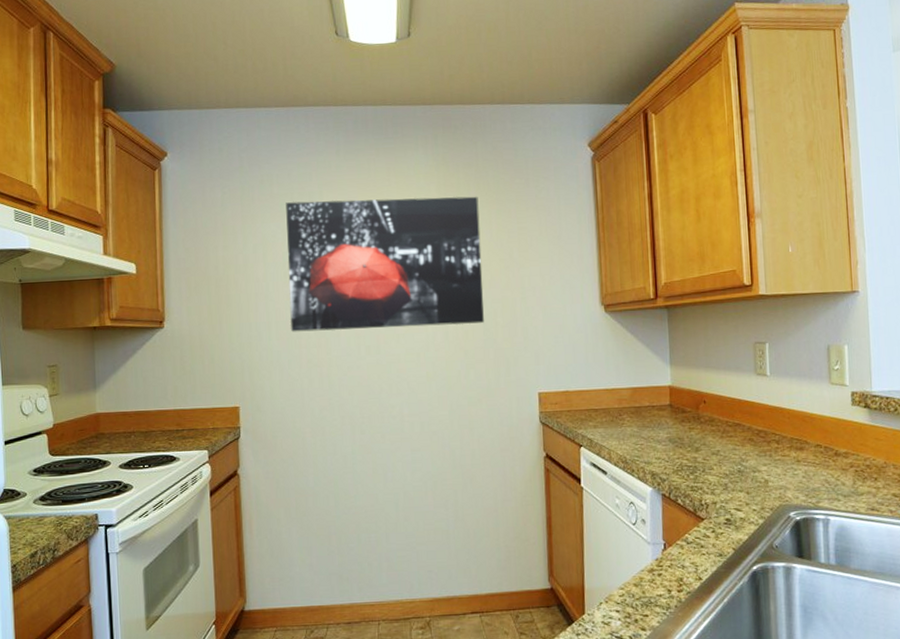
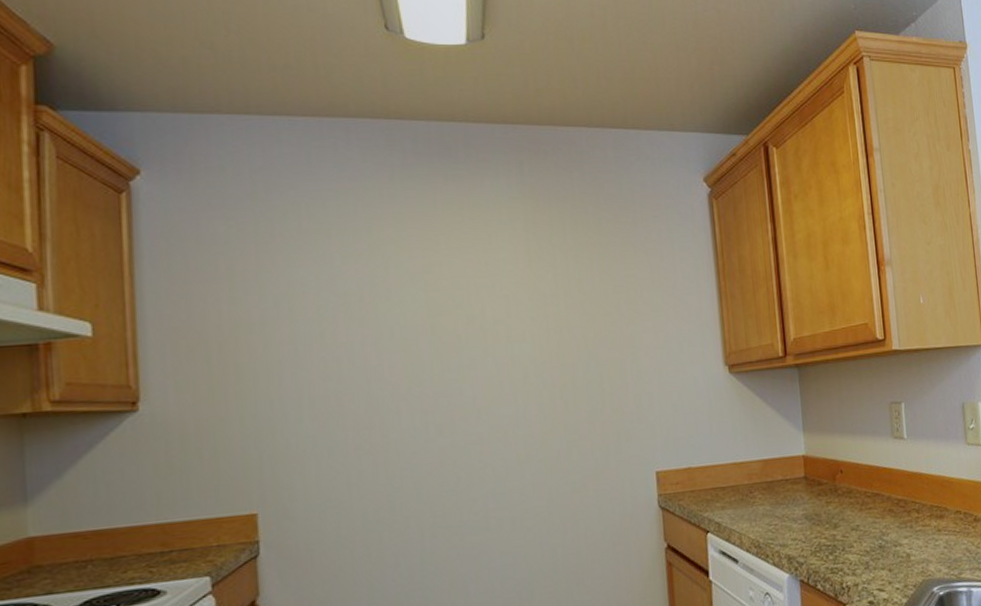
wall art: present [286,196,484,332] -> none [320,236,588,411]

